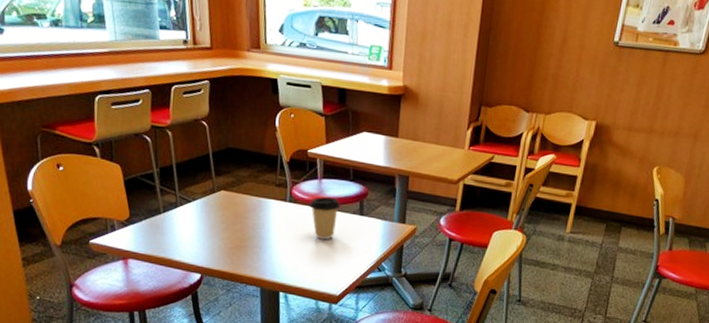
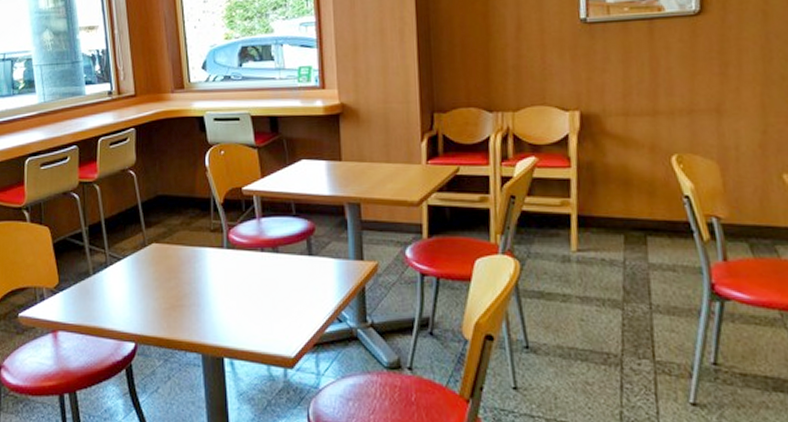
coffee cup: present [309,196,341,240] -> none [250,239,285,290]

